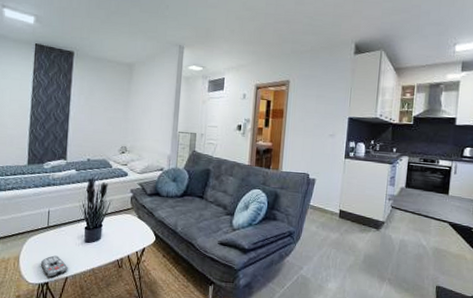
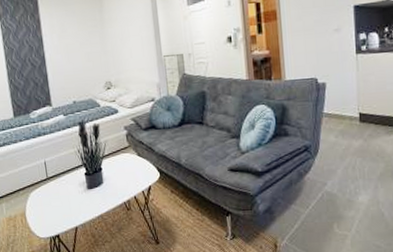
remote control: present [40,255,68,277] -> none [47,206,76,229]

